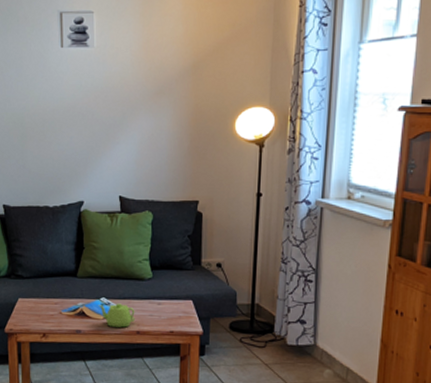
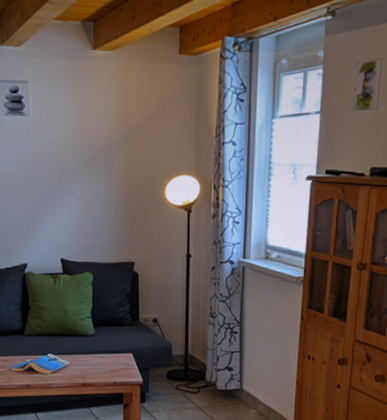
teapot: present [98,303,135,328] -> none [45,358,80,381]

